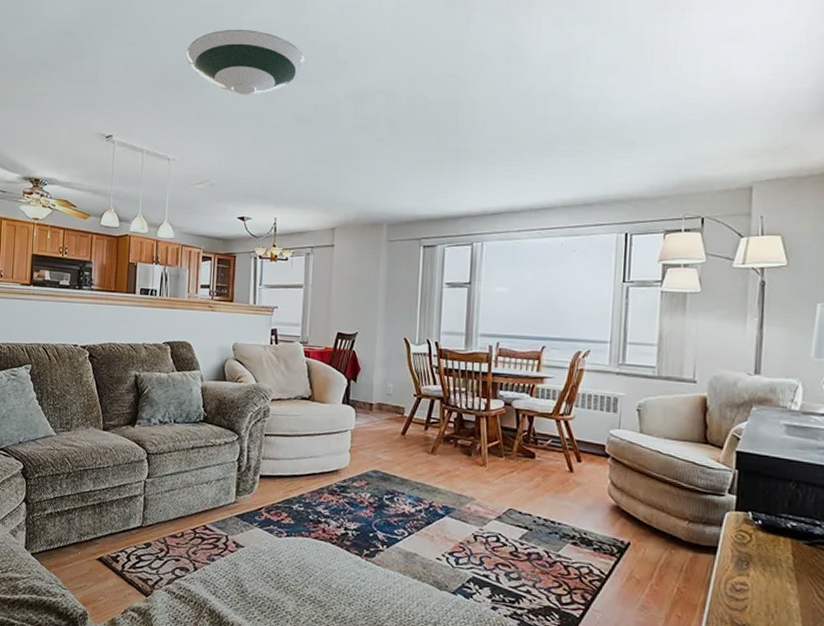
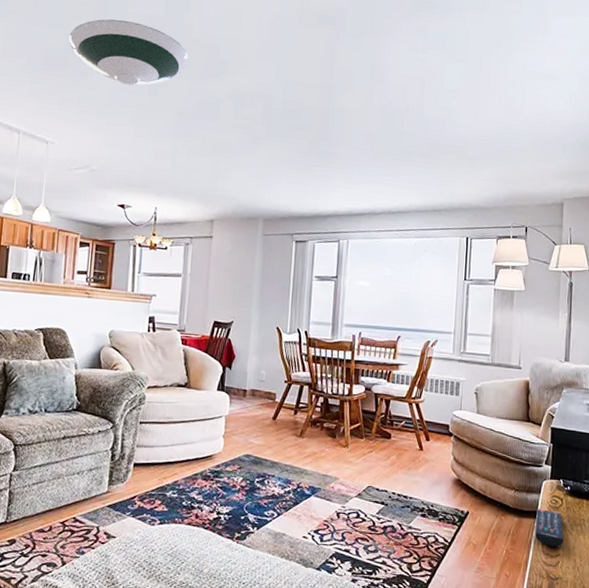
remote control: none [715,544,753,589] -> present [535,509,564,547]

